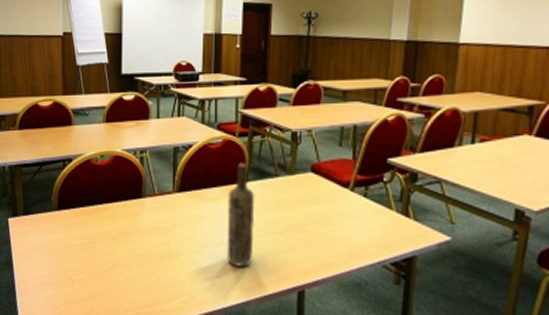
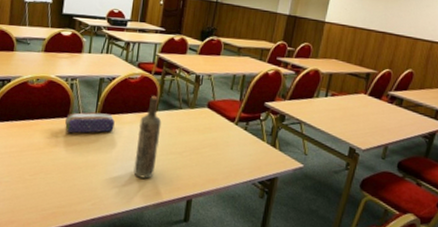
pencil case: none [139,190,197,216] -> present [65,112,115,133]

